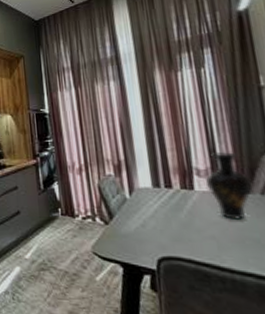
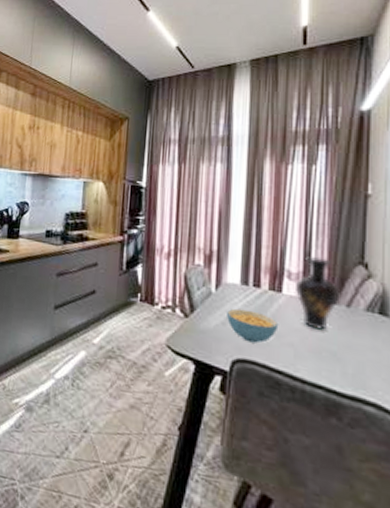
cereal bowl: none [144,210,197,240] -> present [227,308,279,344]

